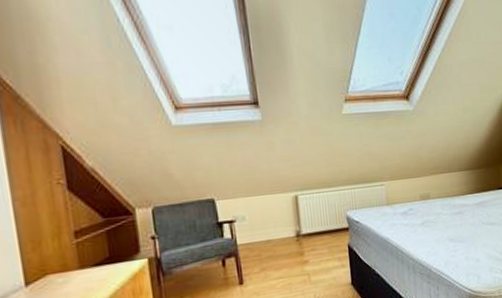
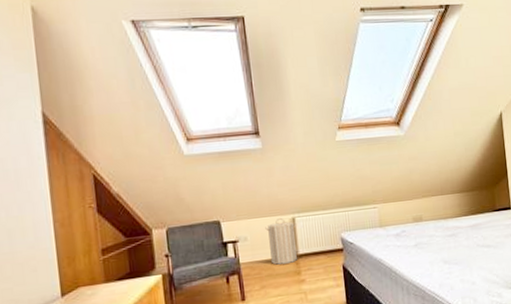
laundry hamper: none [265,196,300,246] -> present [265,218,297,265]

